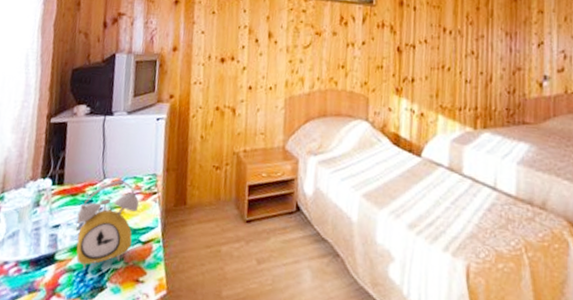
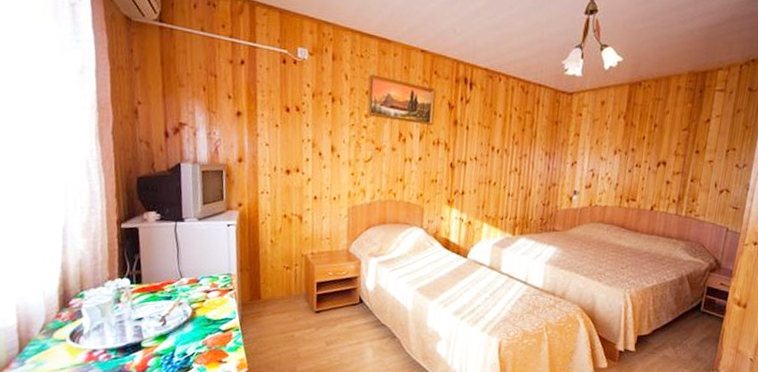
alarm clock: present [76,180,140,269] -> none [158,279,217,354]

